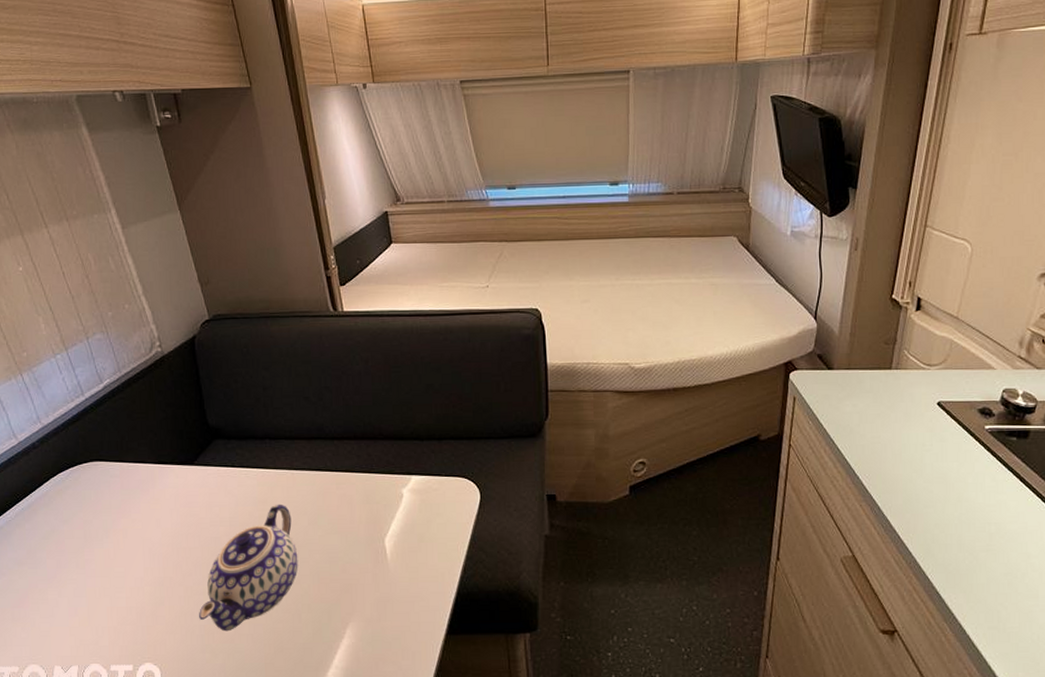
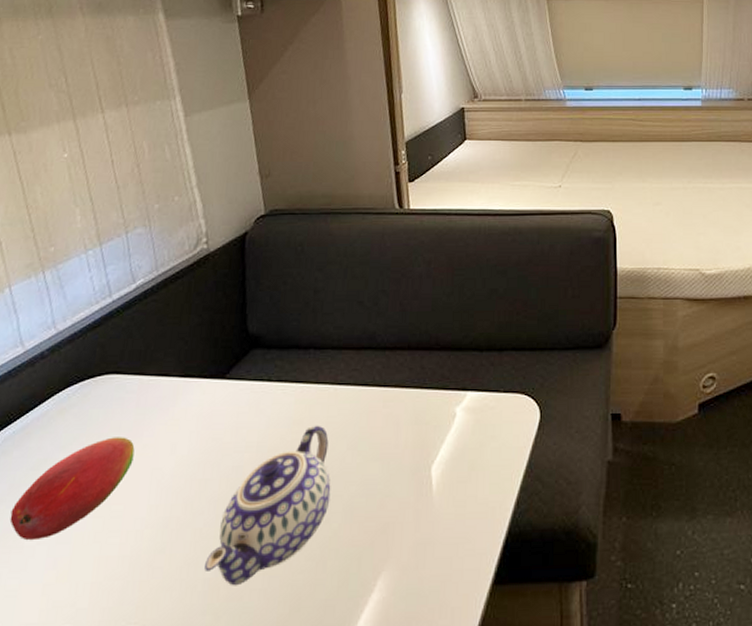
fruit: none [32,513,126,594] -> present [9,437,135,541]

